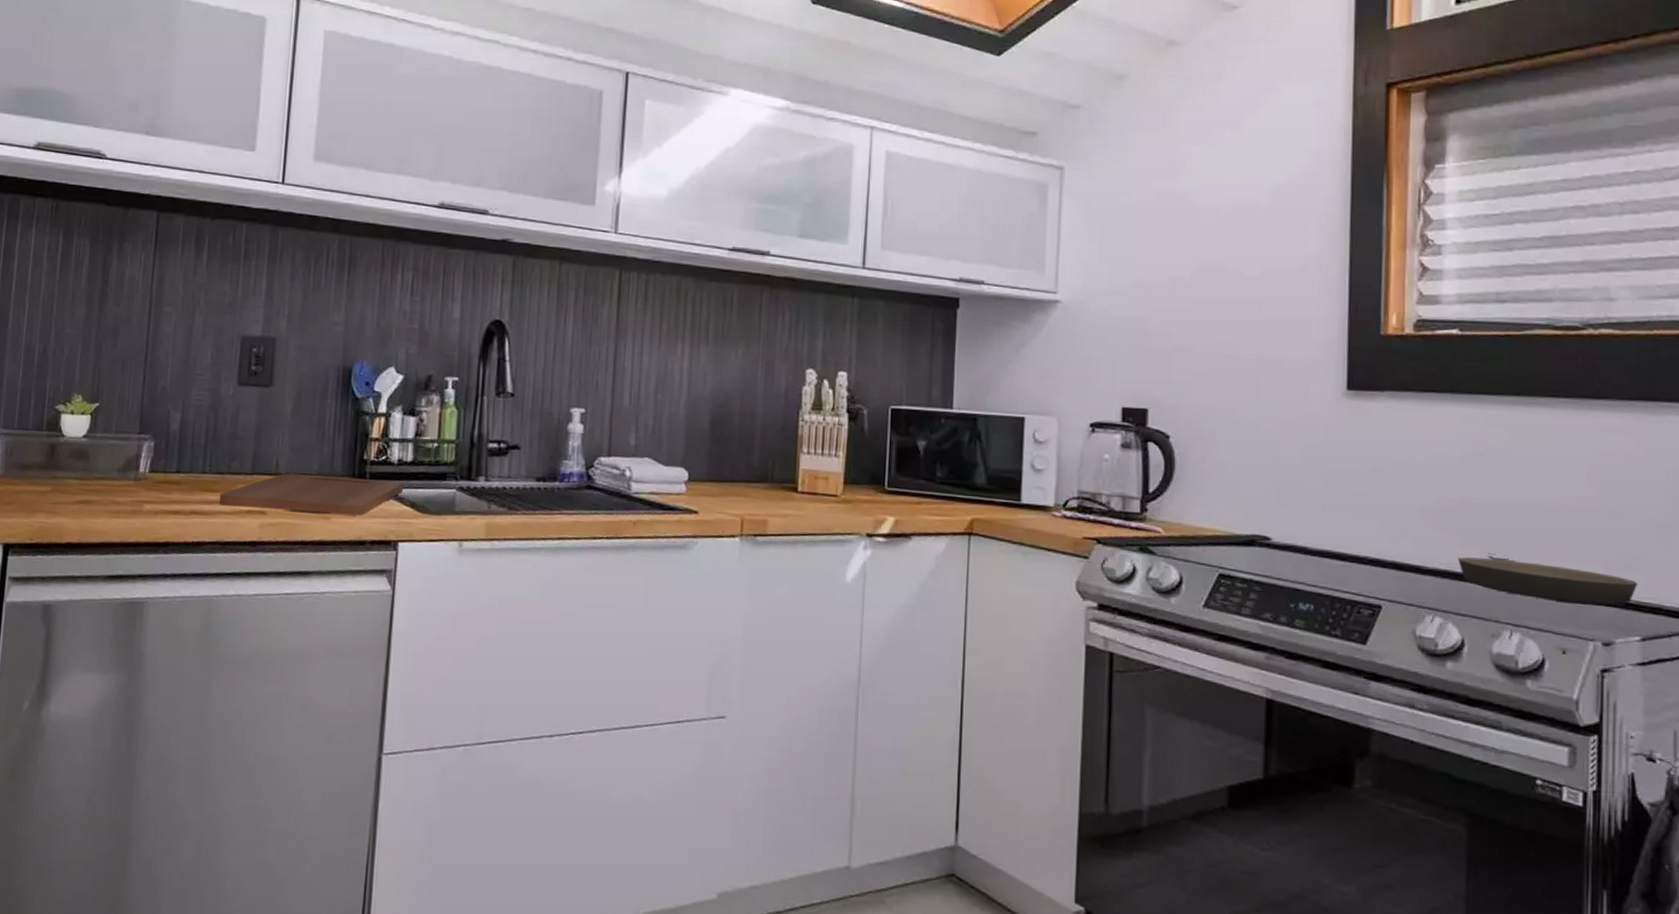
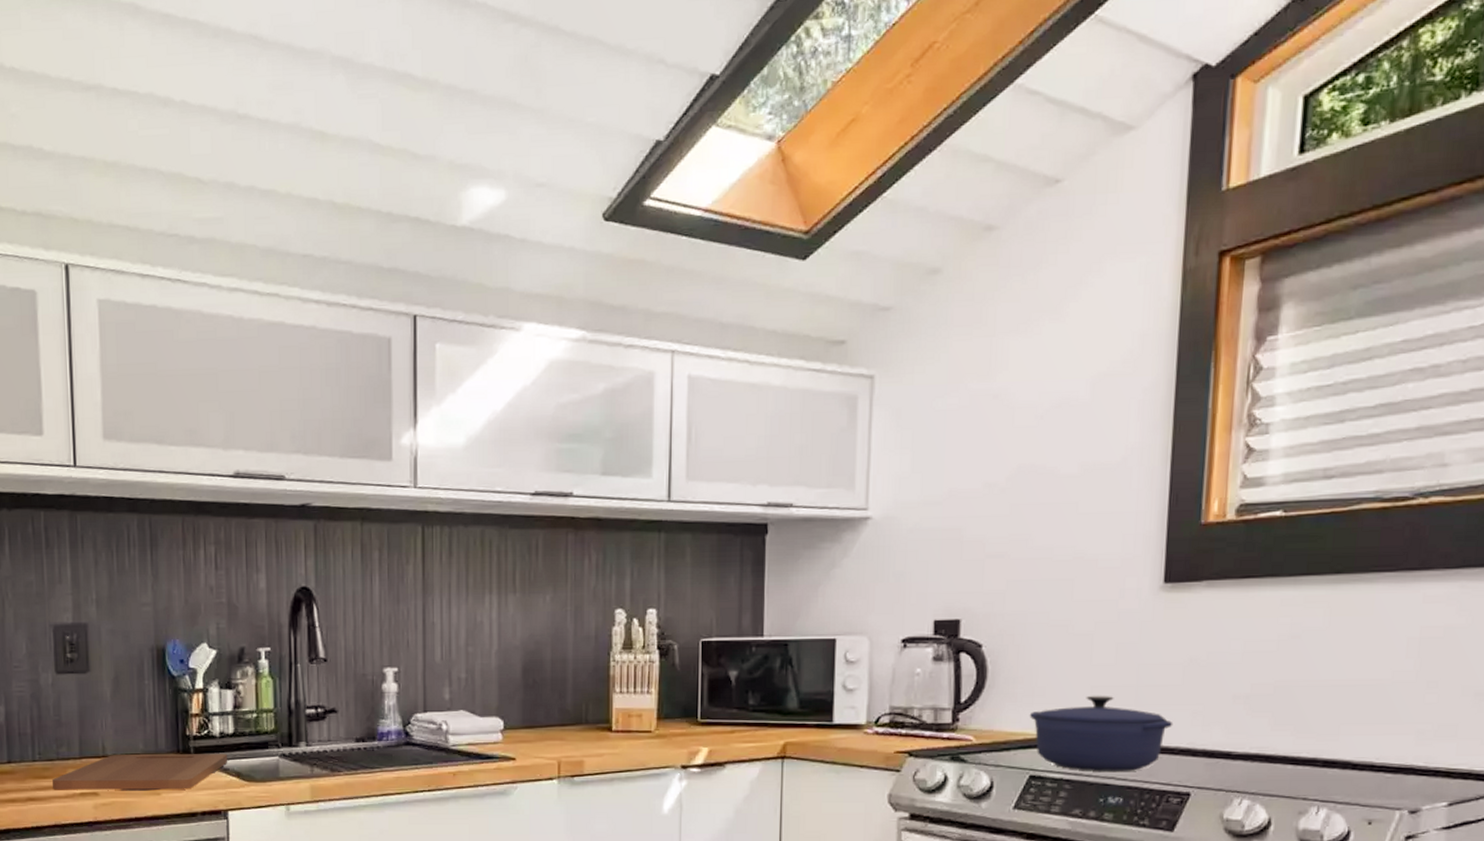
cooking pot: none [1217,496,1362,578] -> present [1029,695,1173,771]
frying pan: present [1457,553,1639,606] -> none [1268,734,1450,776]

